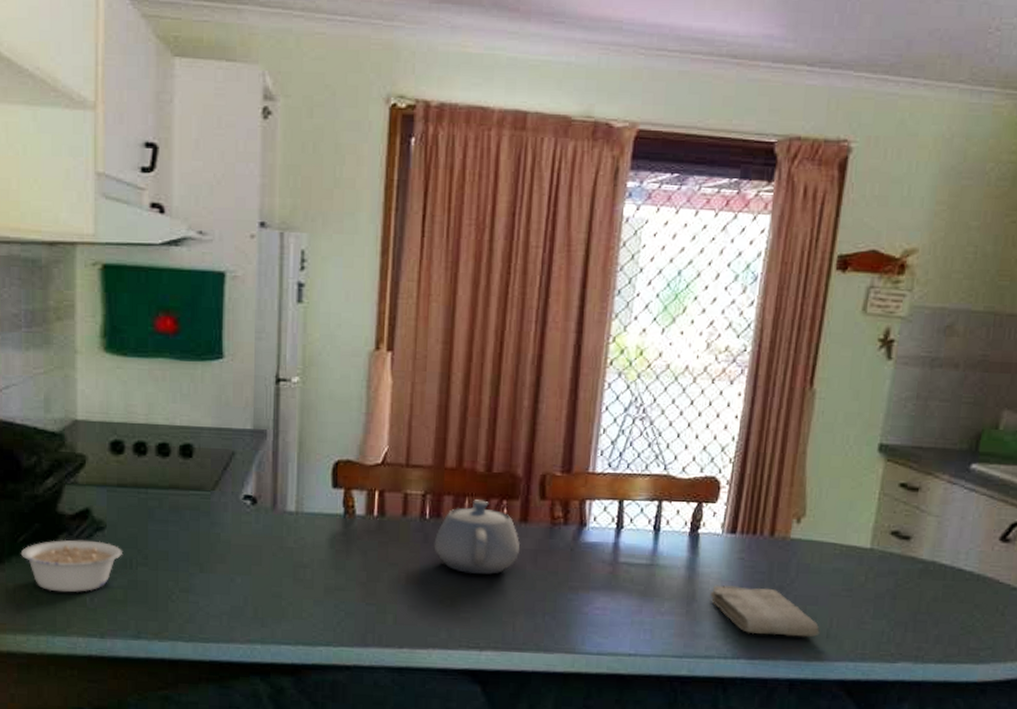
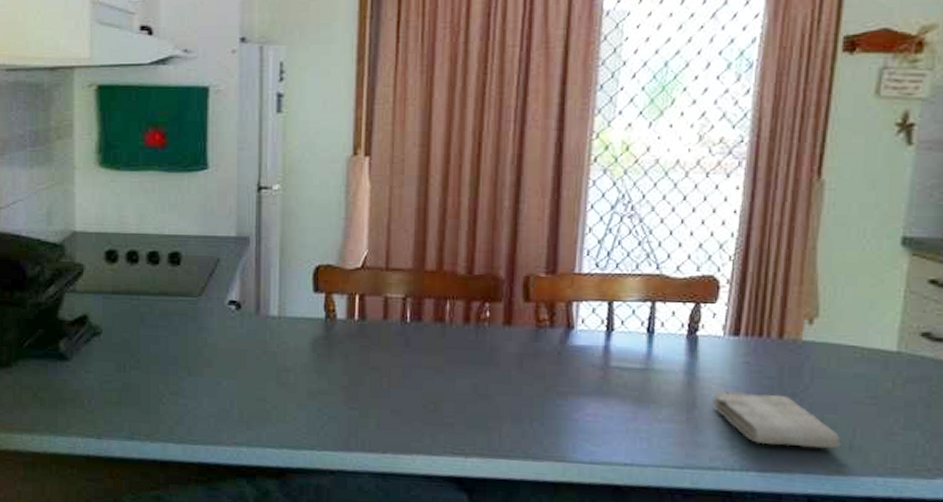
legume: present [20,539,124,593] -> none [26,344,118,395]
teapot: present [434,500,521,575] -> none [415,302,505,379]

